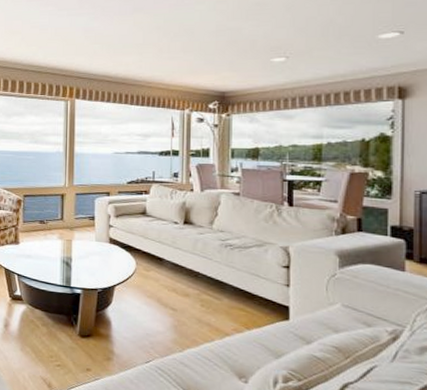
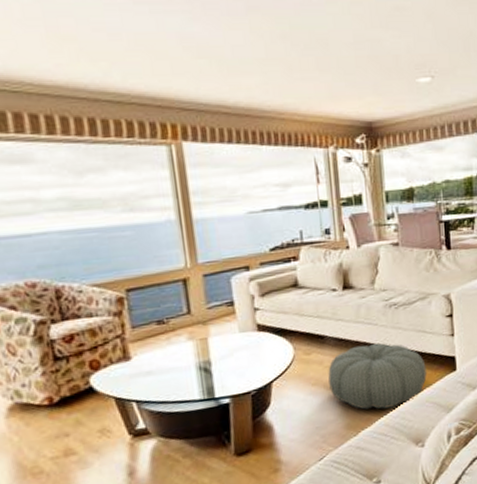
pouf: none [162,273,257,337] -> present [328,343,427,410]

